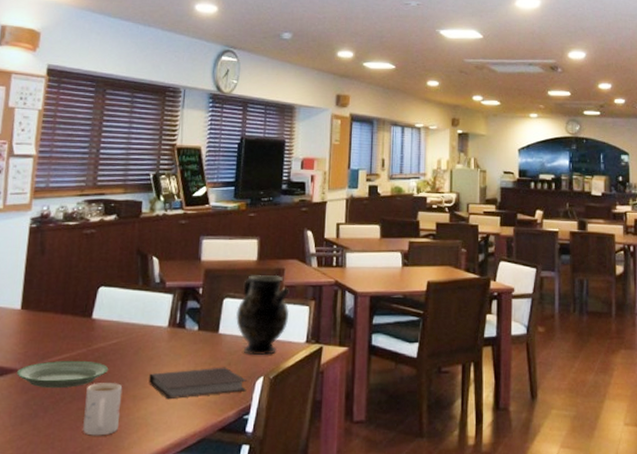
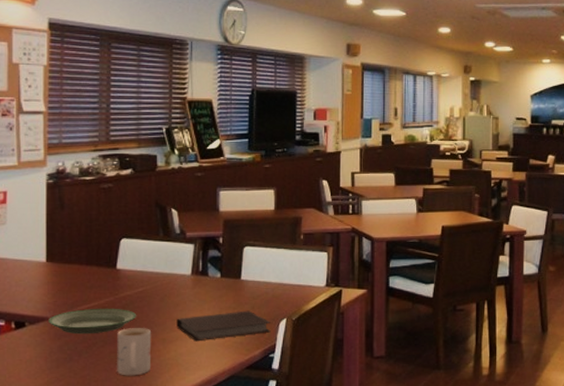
ewer: present [236,274,290,355] -> none [257,223,309,298]

